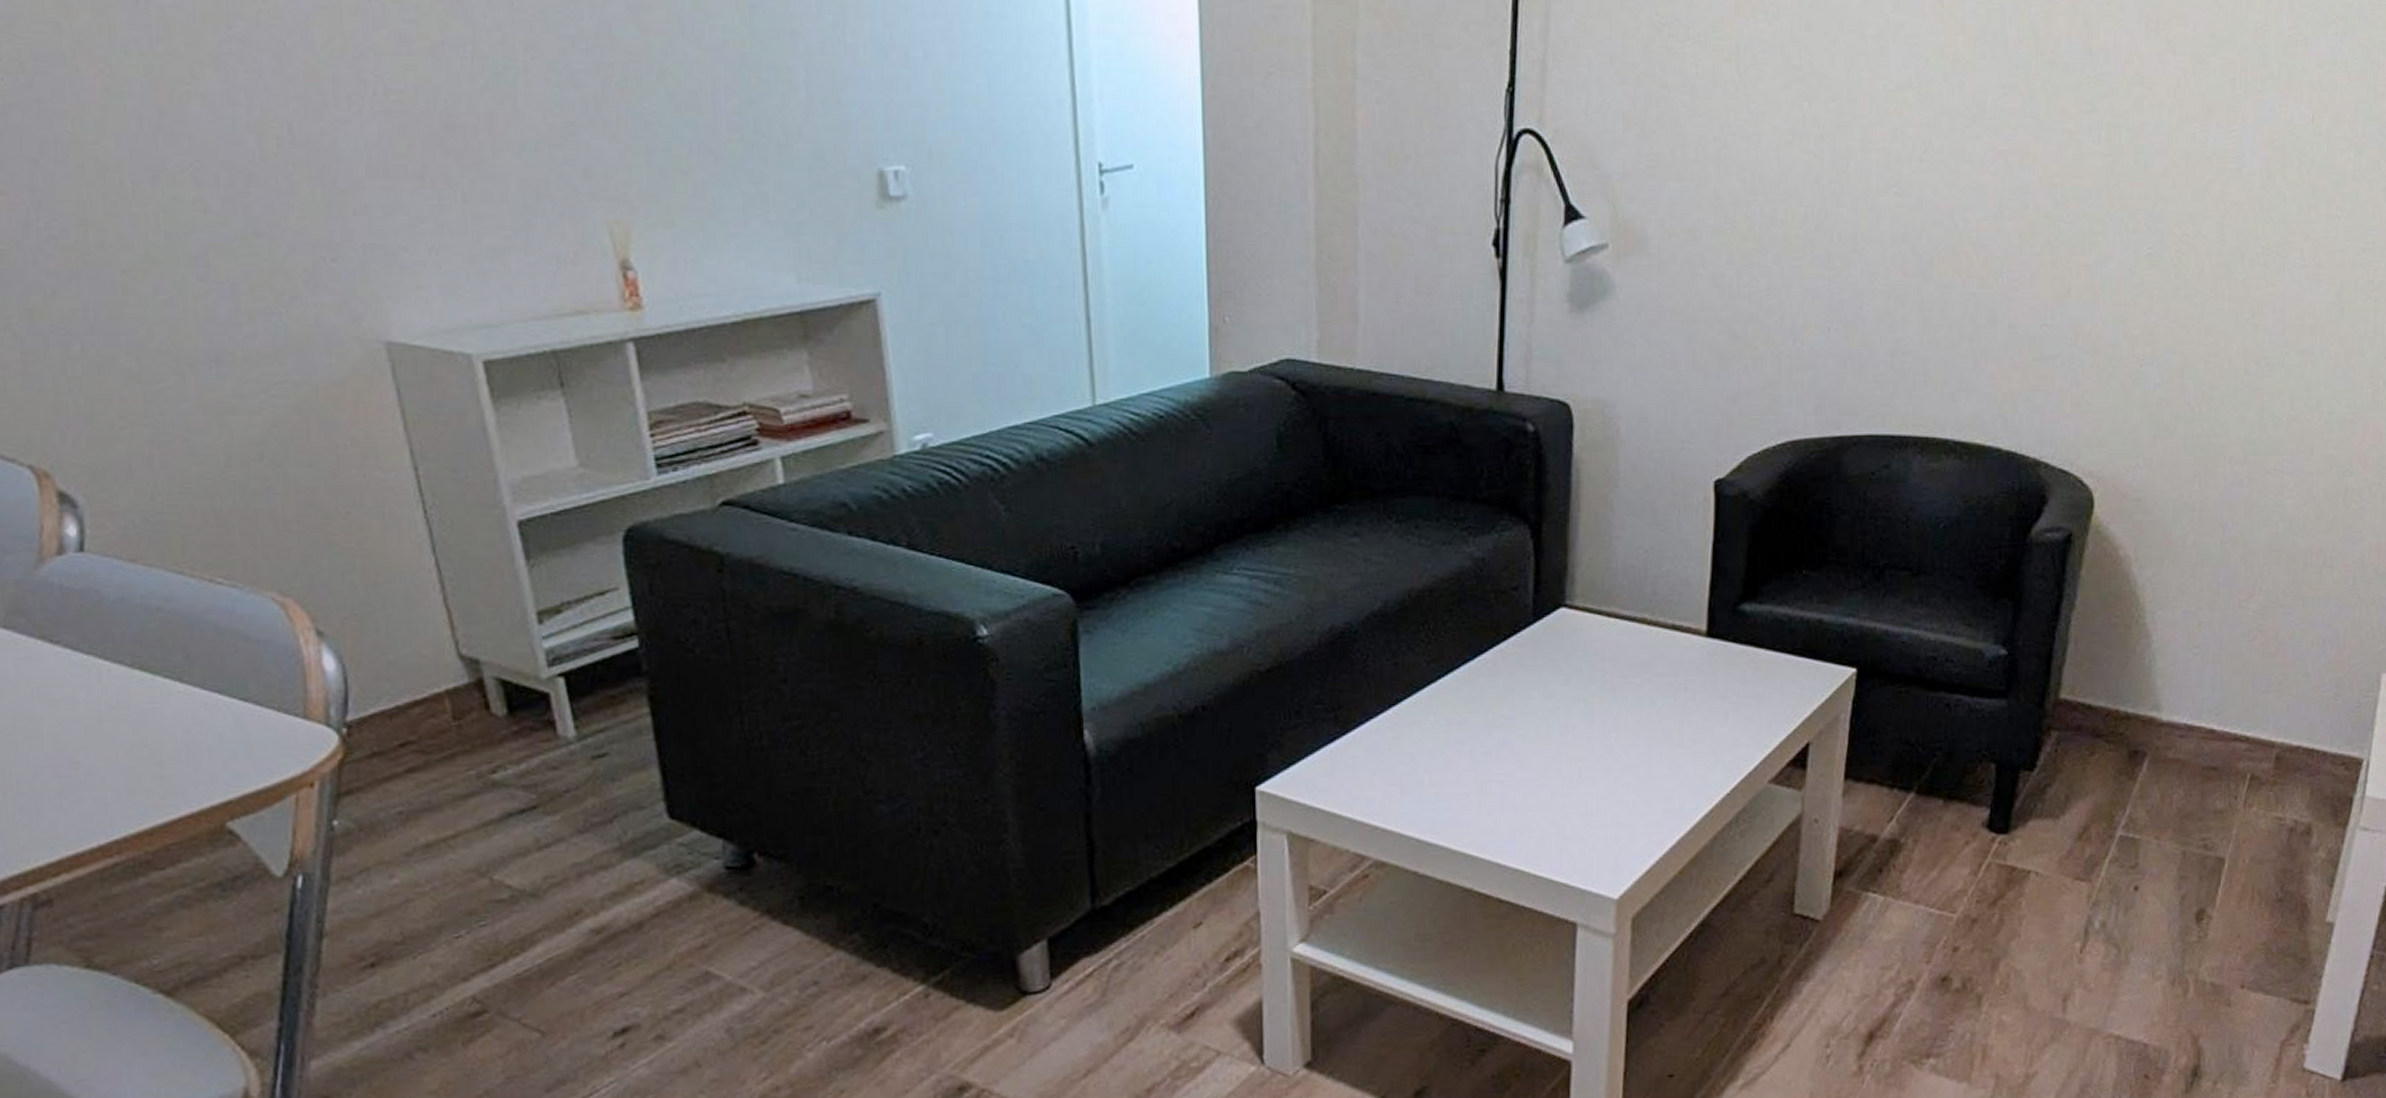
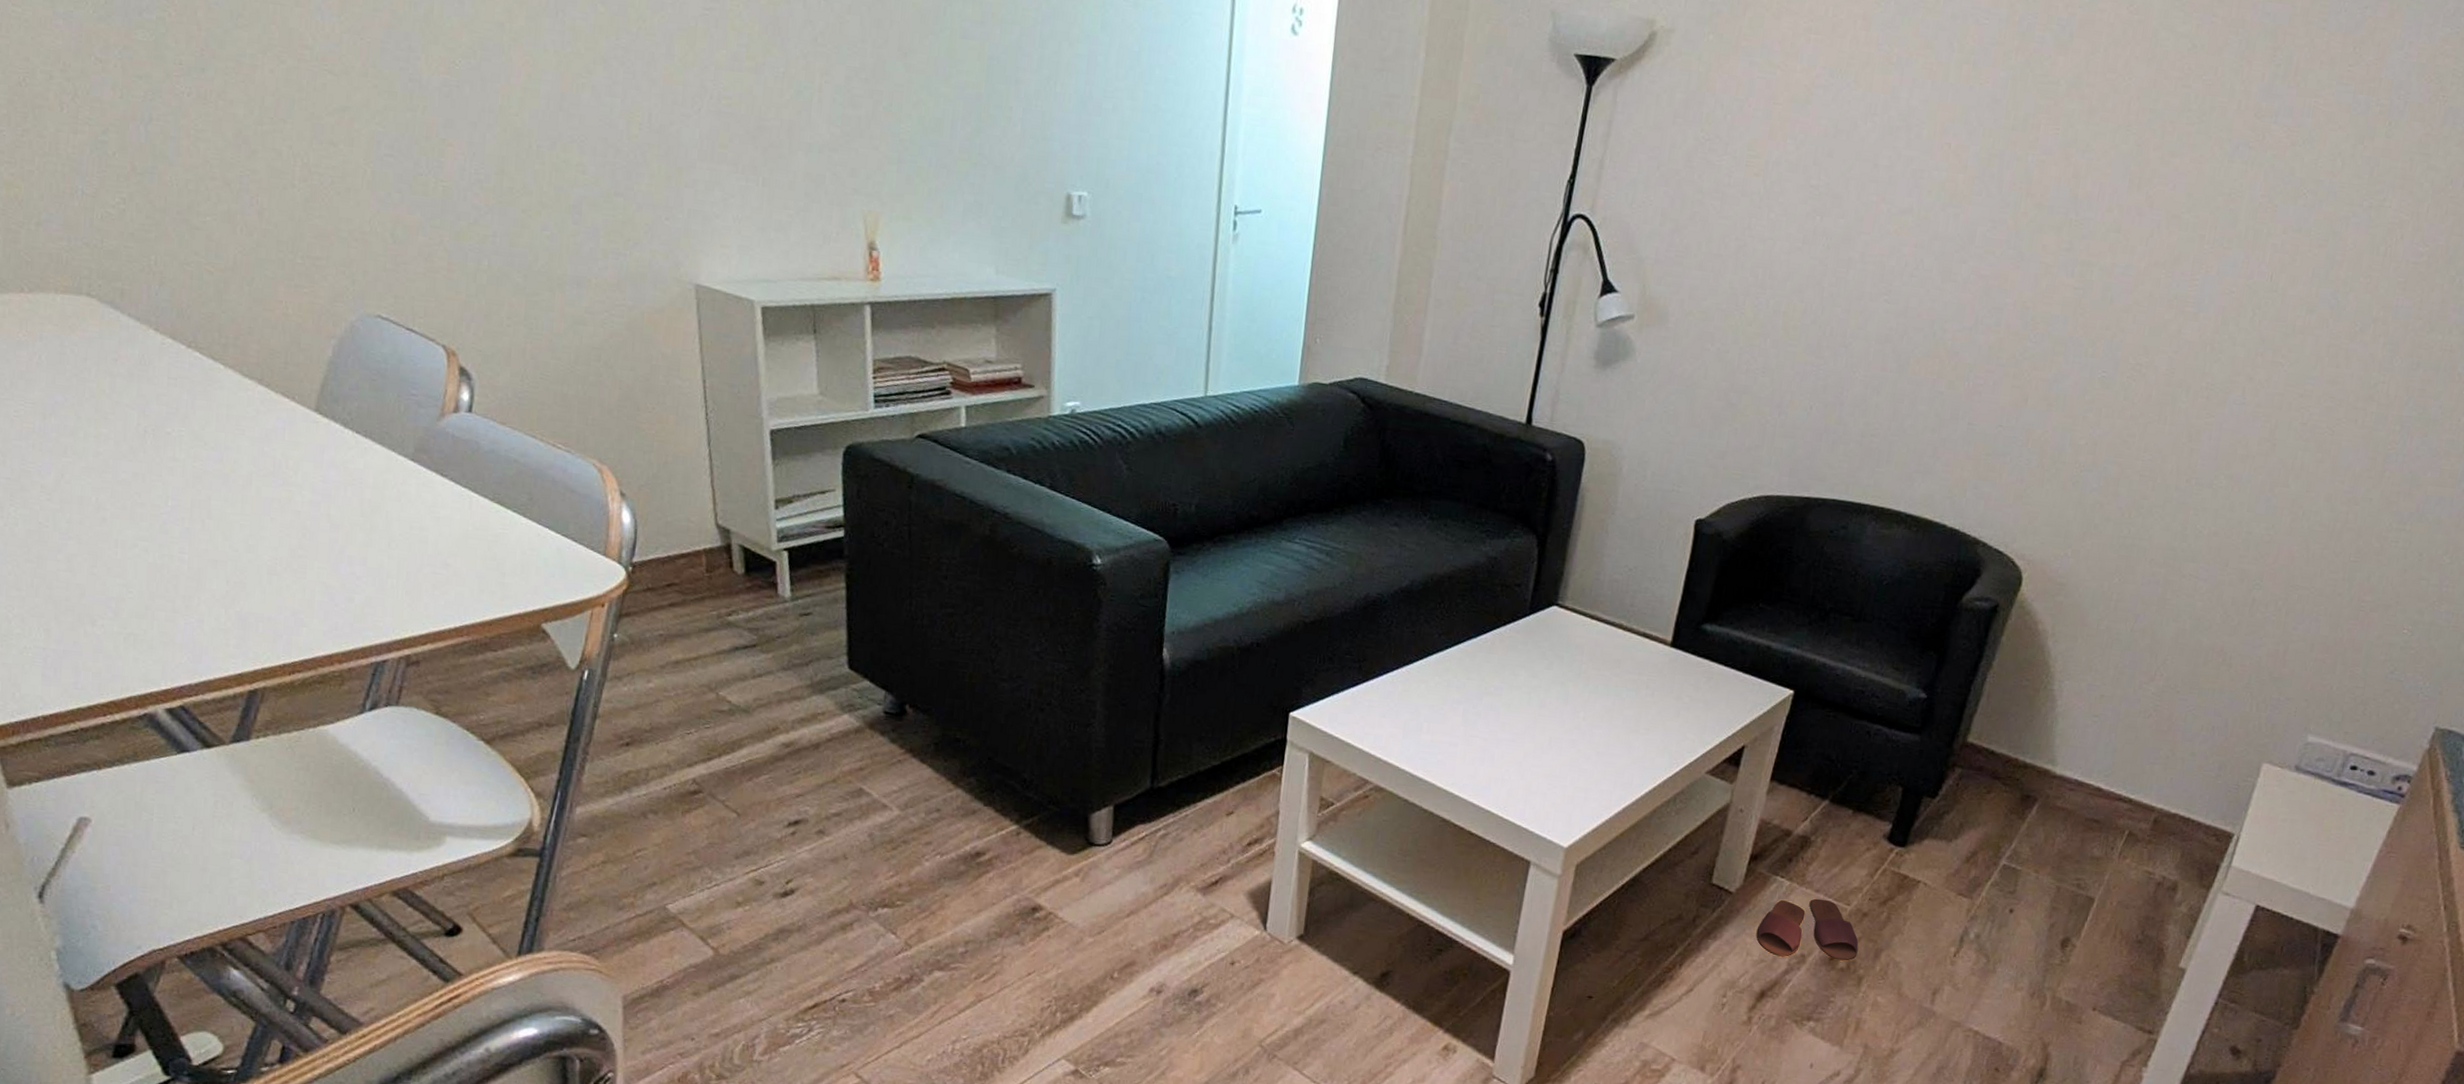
slippers: none [1854,910,1972,988] -> present [1756,898,1859,961]

